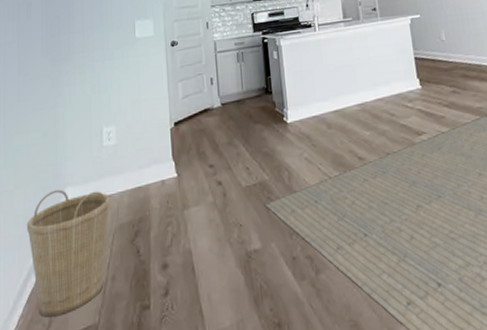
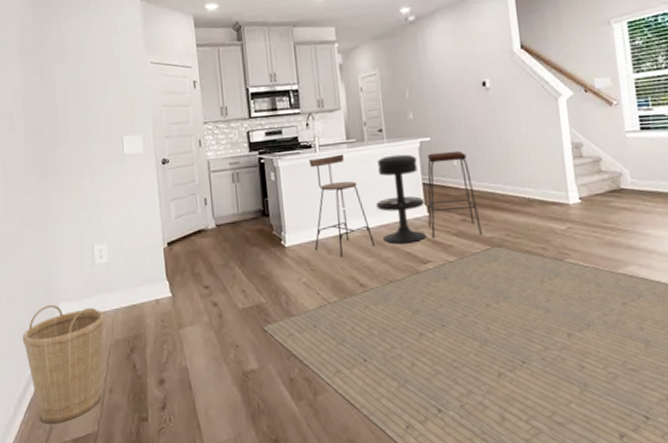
bar stool: none [308,32,372,131] -> present [308,154,375,257]
bar stool: none [372,30,420,117] -> present [376,154,426,244]
bar stool: none [418,26,472,111] -> present [427,150,483,239]

